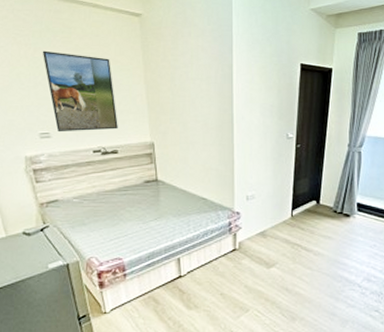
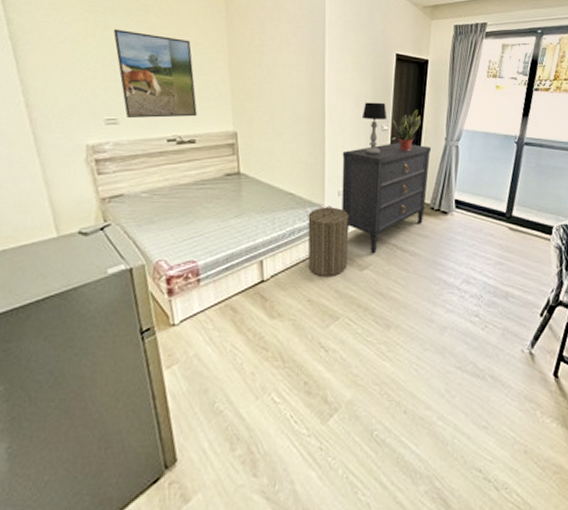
laundry hamper: none [219,209,257,273] -> present [307,205,349,276]
dresser: none [250,150,335,253] -> present [342,142,432,254]
table lamp: none [268,112,292,161] -> present [361,102,387,155]
potted plant: none [298,118,325,157] -> present [393,110,421,151]

